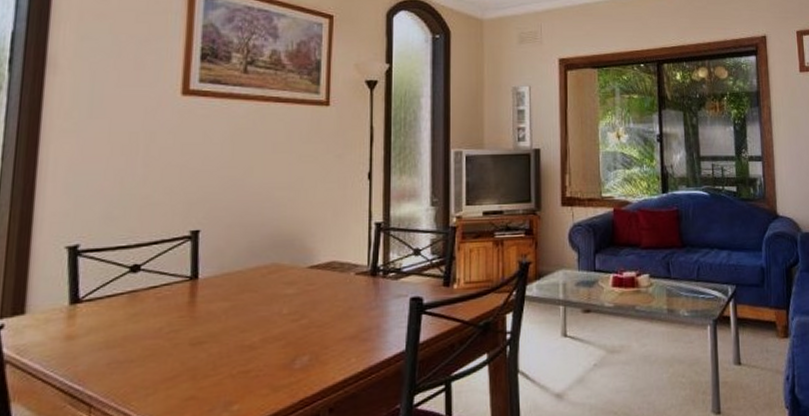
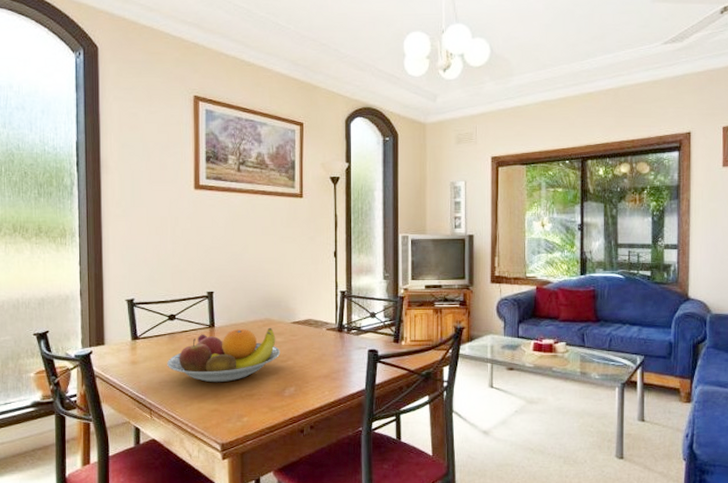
fruit bowl: none [122,275,291,359] -> present [167,327,281,383]

